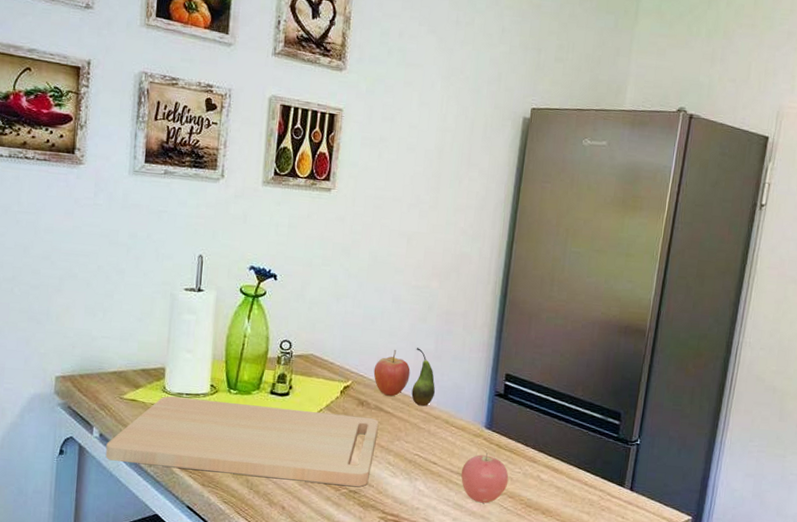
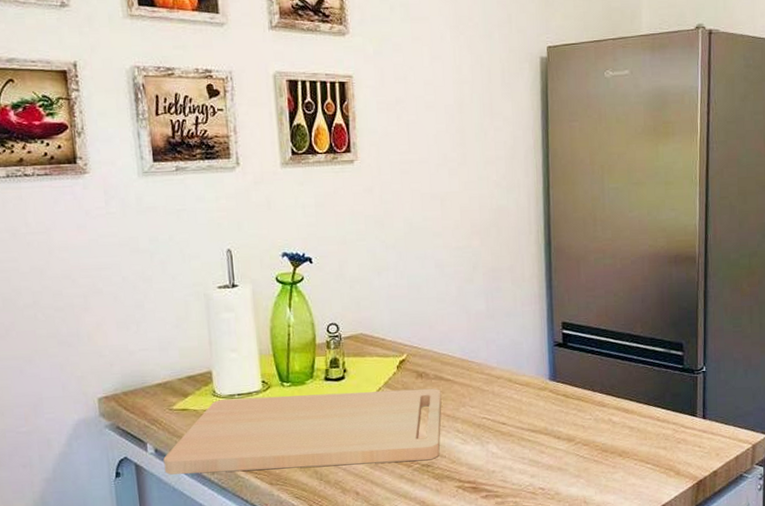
fruit: present [373,349,411,397] -> none [427,315,465,364]
fruit: present [411,348,436,407] -> none [467,310,494,369]
apple: present [461,453,509,504] -> none [532,405,581,456]

